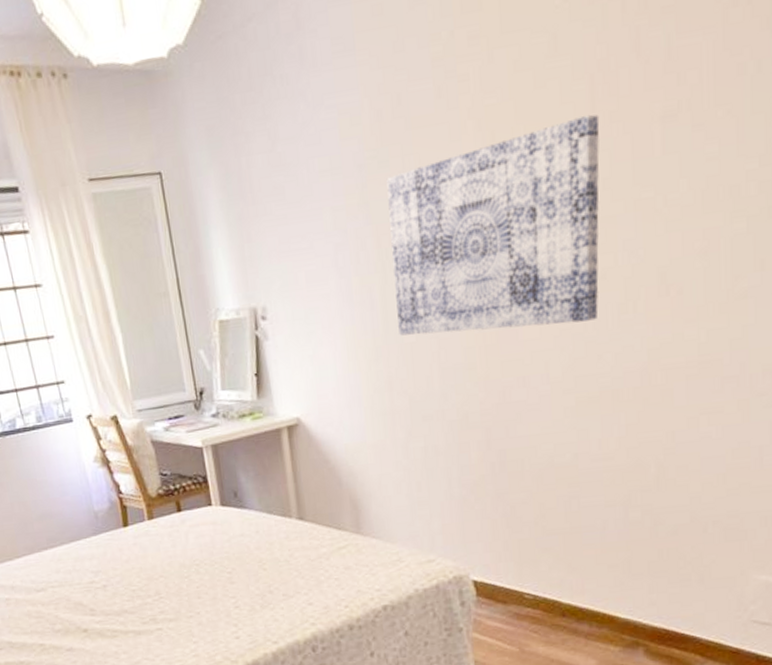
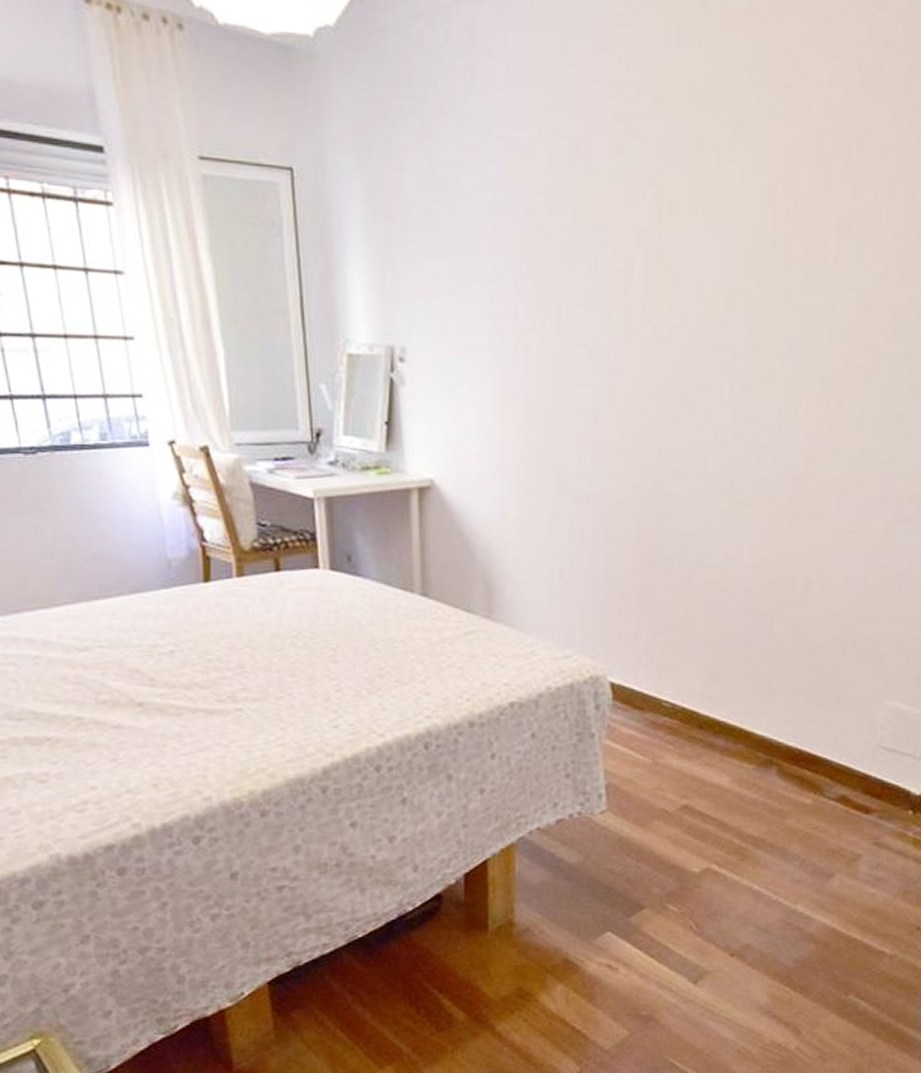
wall art: present [386,114,600,336] -> none [554,207,778,421]

